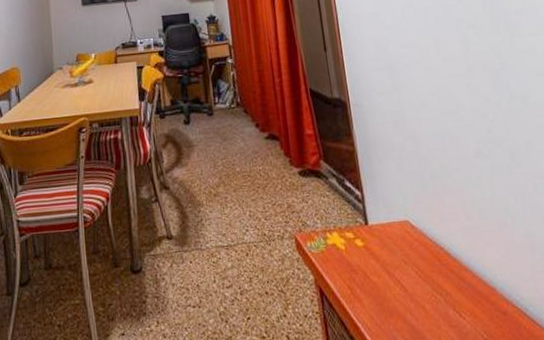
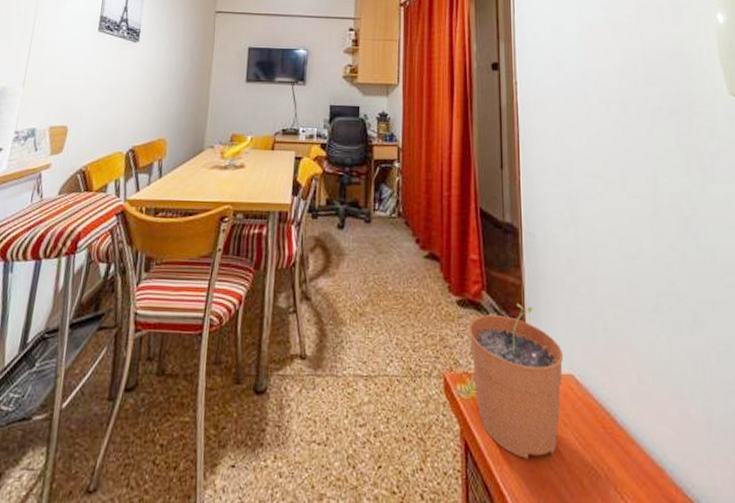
plant pot: none [311,166,400,295] -> present [468,303,564,459]

